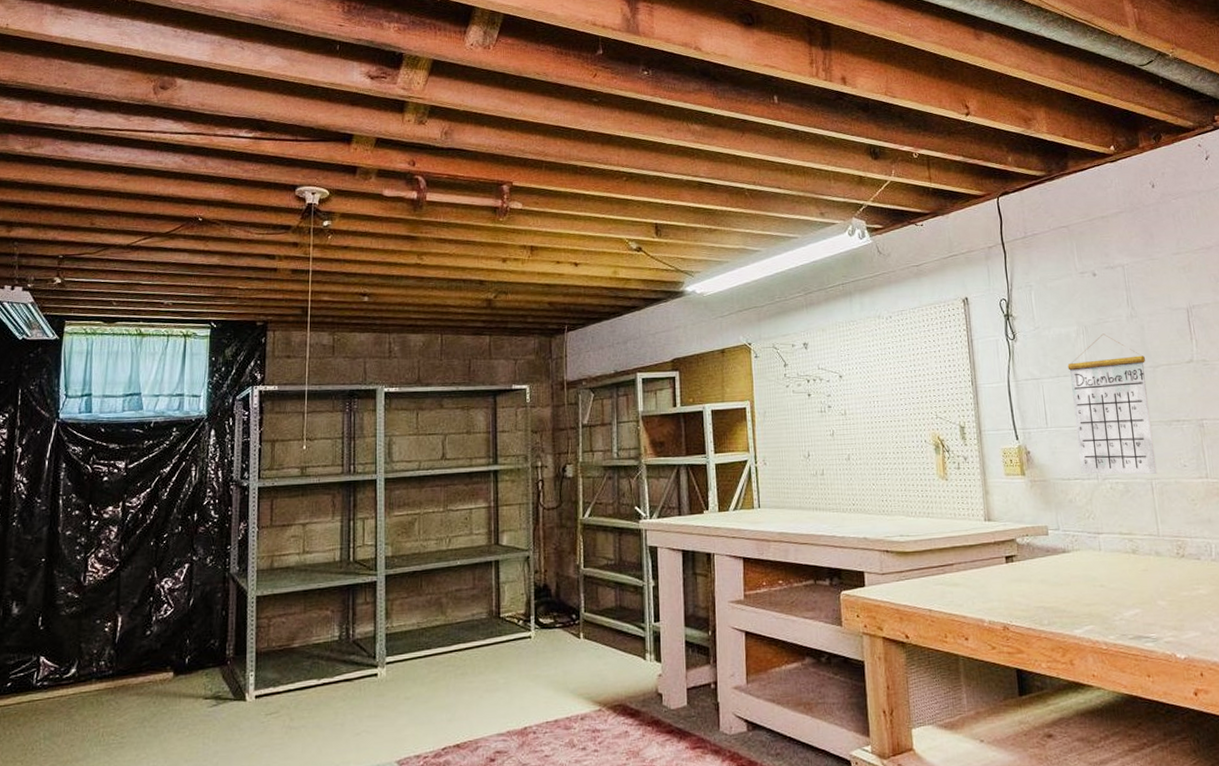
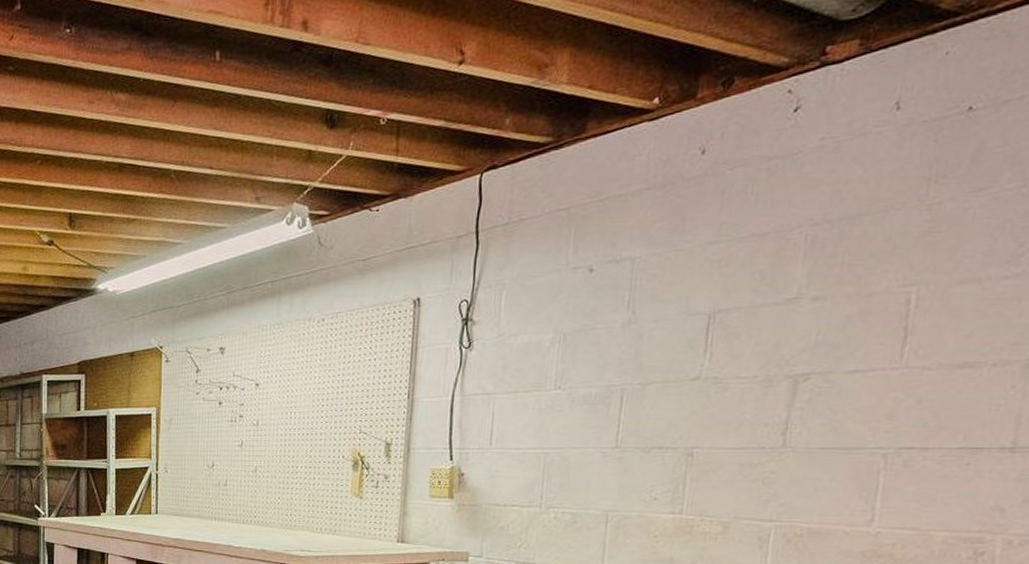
calendar: present [1067,333,1157,475] -> none [521,343,635,505]

